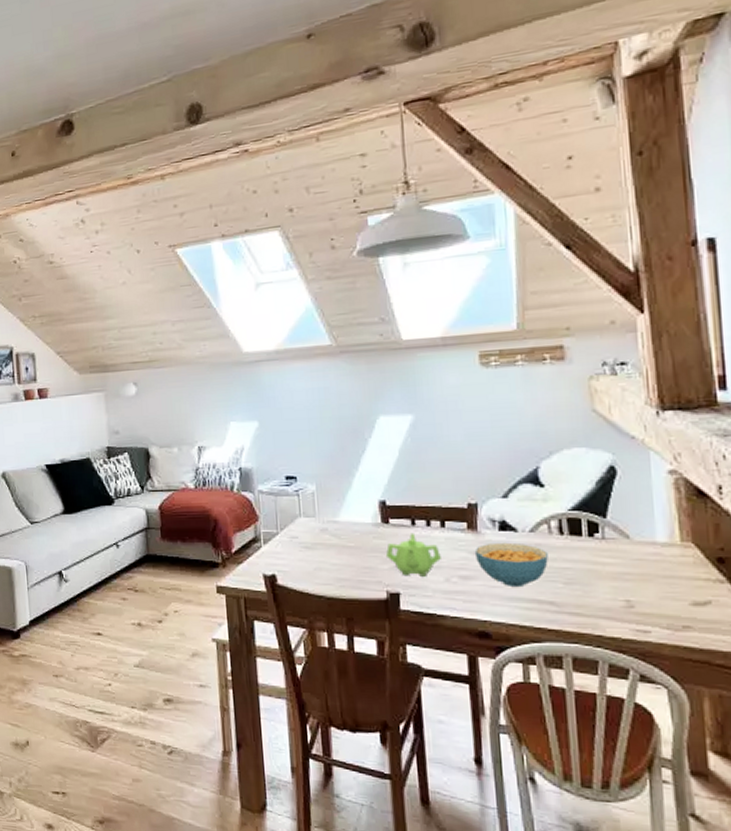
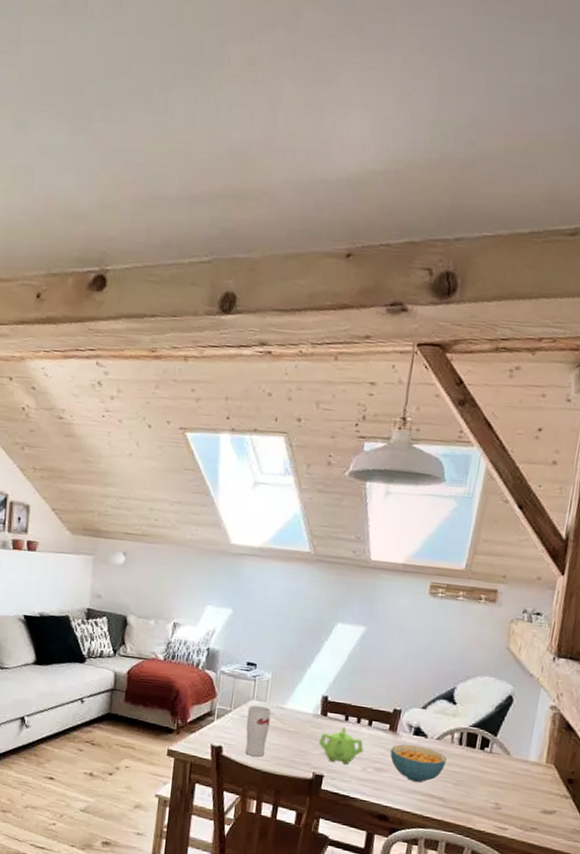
cup: none [296,522,326,581] -> present [245,705,271,757]

